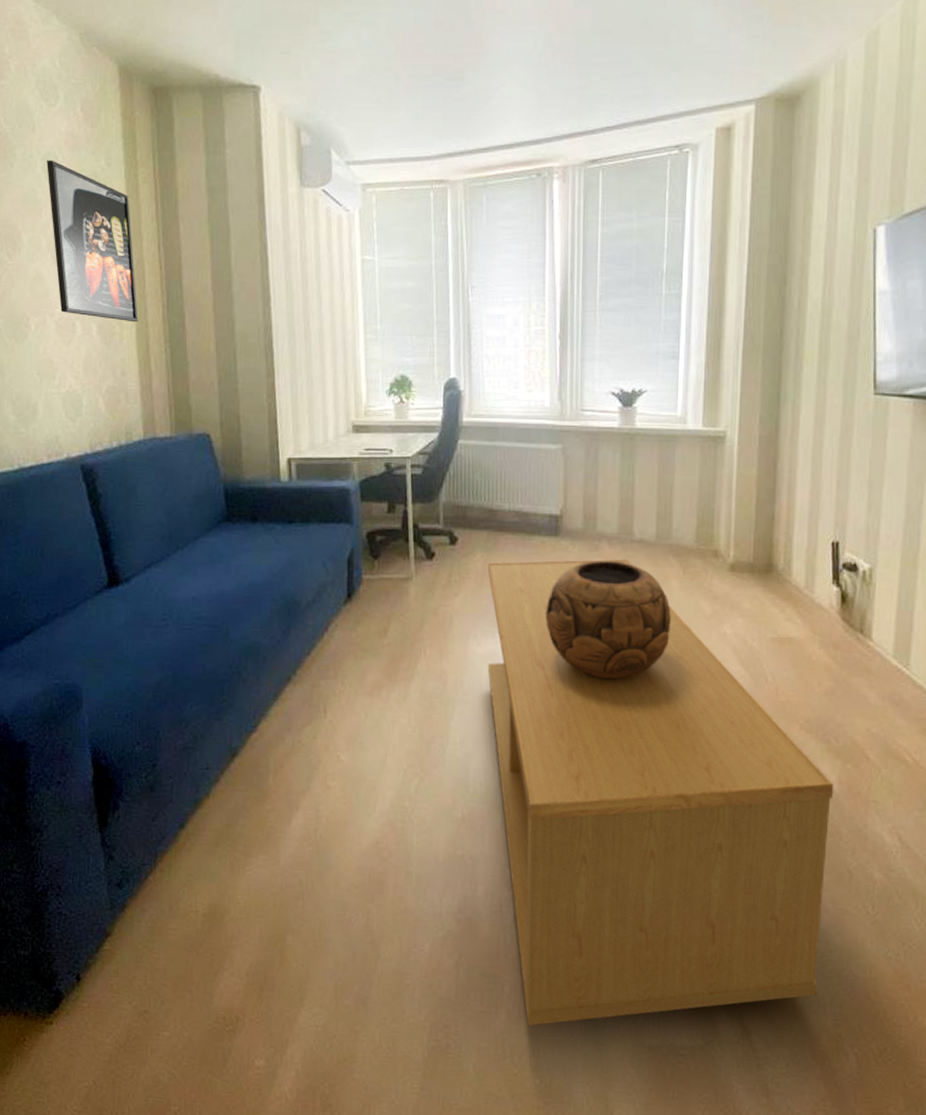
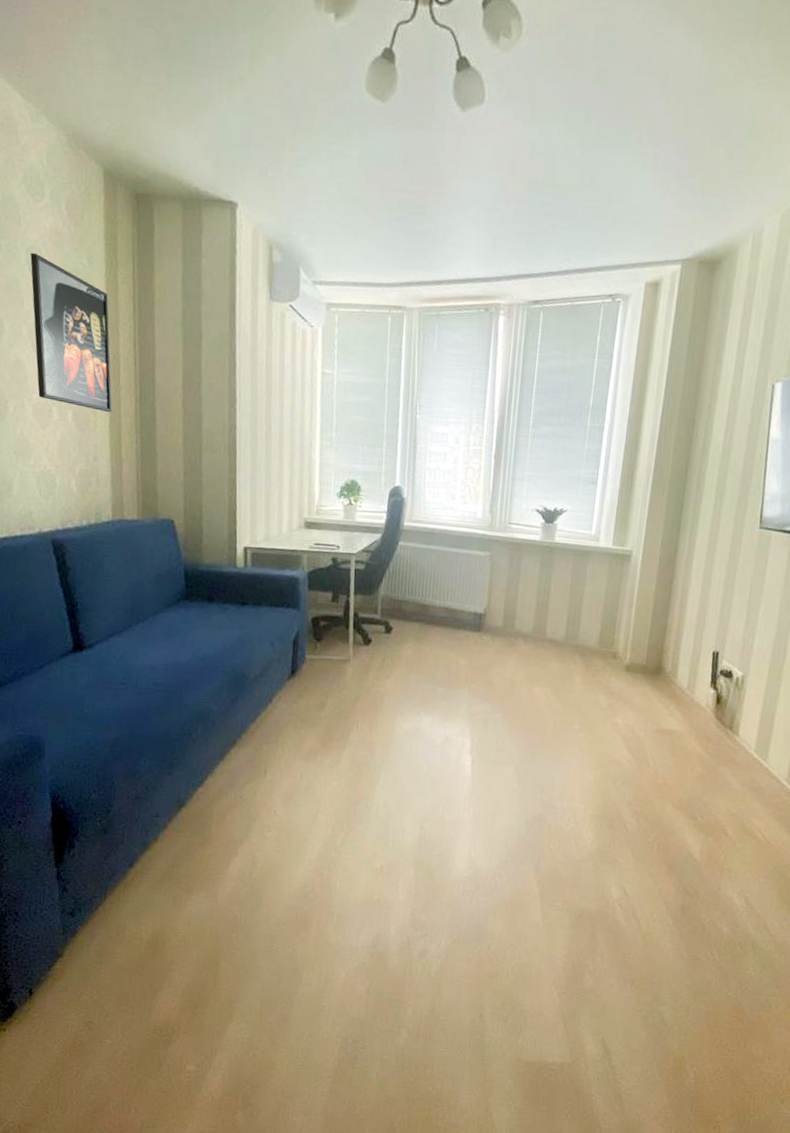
coffee table: present [487,559,834,1026] -> none [411,651,697,1043]
decorative bowl: present [545,559,671,681] -> none [464,654,573,759]

